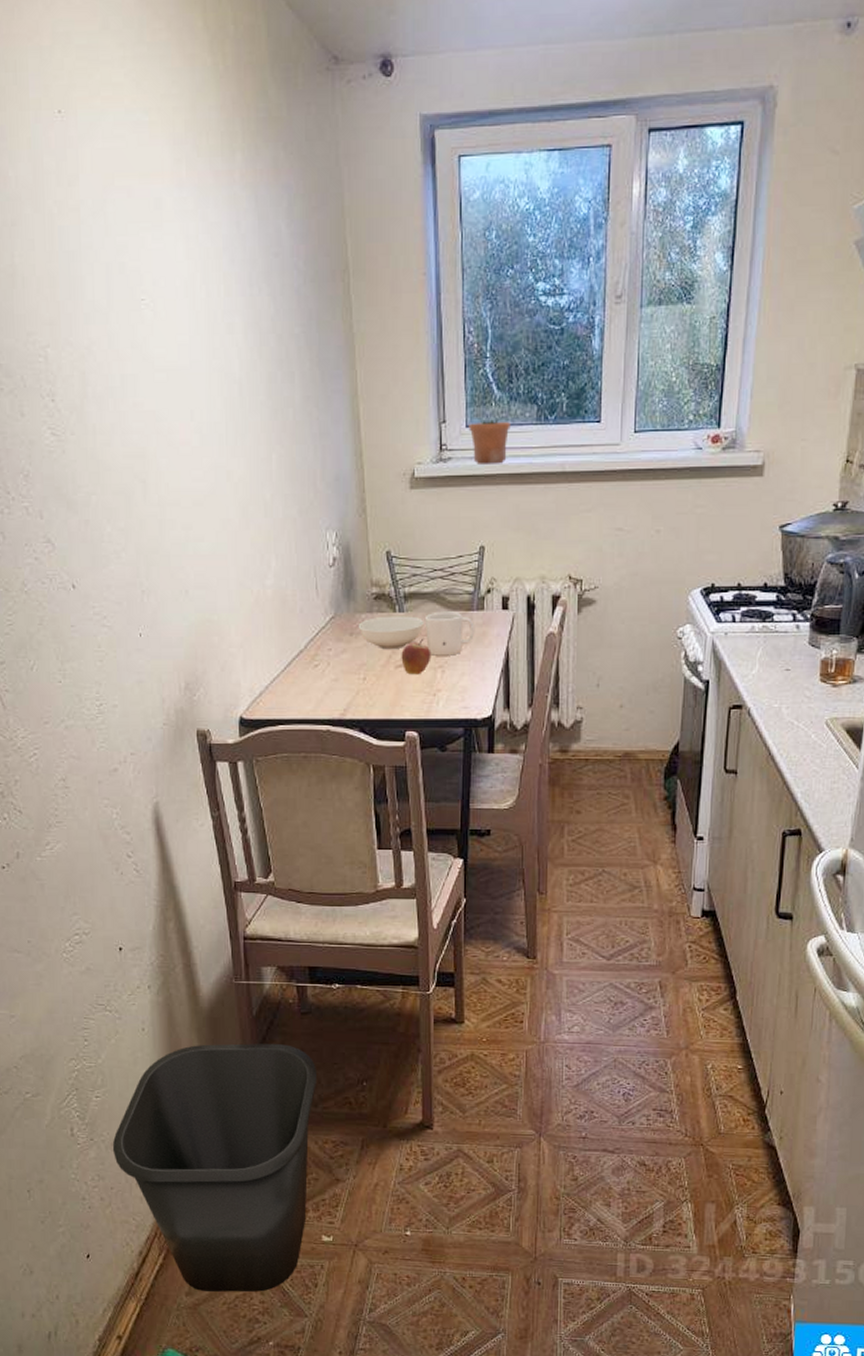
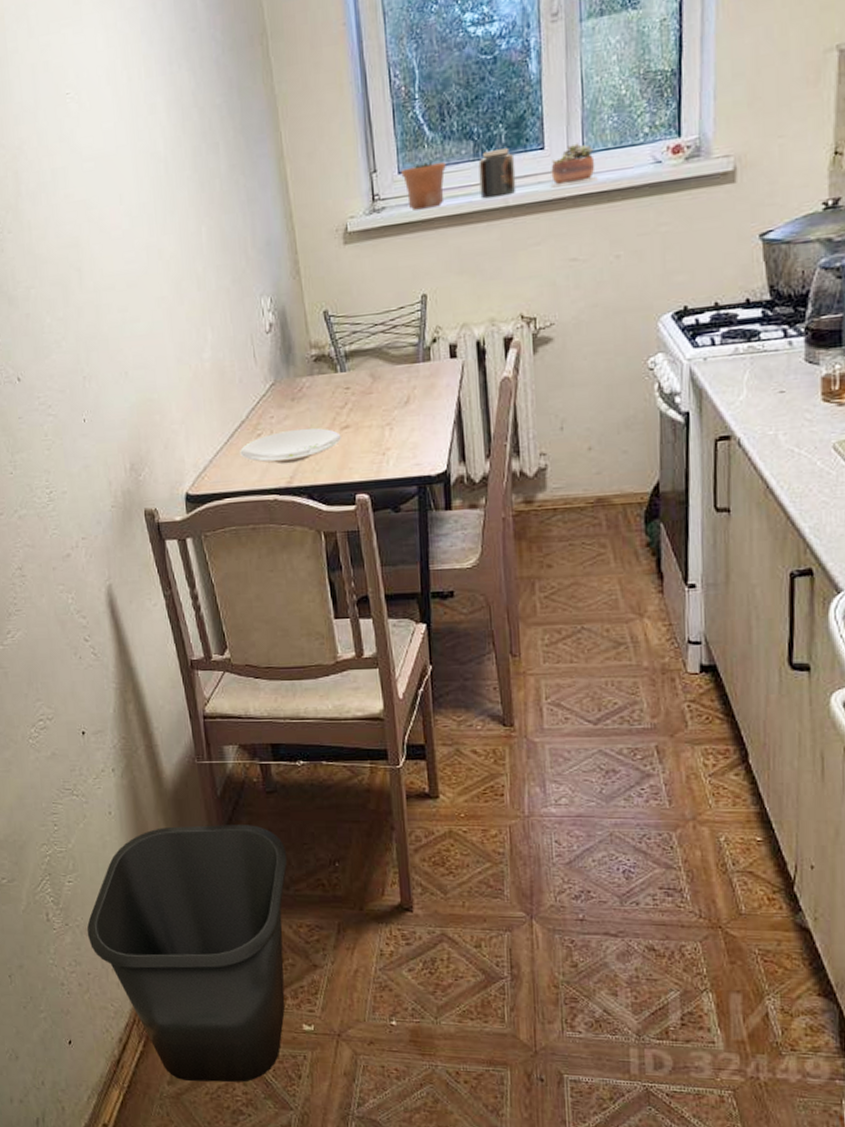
plate: none [296,663,395,697] -> present [240,428,341,464]
bowl: present [358,616,424,650] -> none [299,374,368,412]
fruit: present [401,638,432,675] -> none [346,396,378,436]
mug: present [424,611,475,656] -> none [368,365,423,414]
jar: none [540,417,574,462] -> present [478,148,517,200]
succulent plant: none [603,421,647,461] -> present [550,143,599,189]

